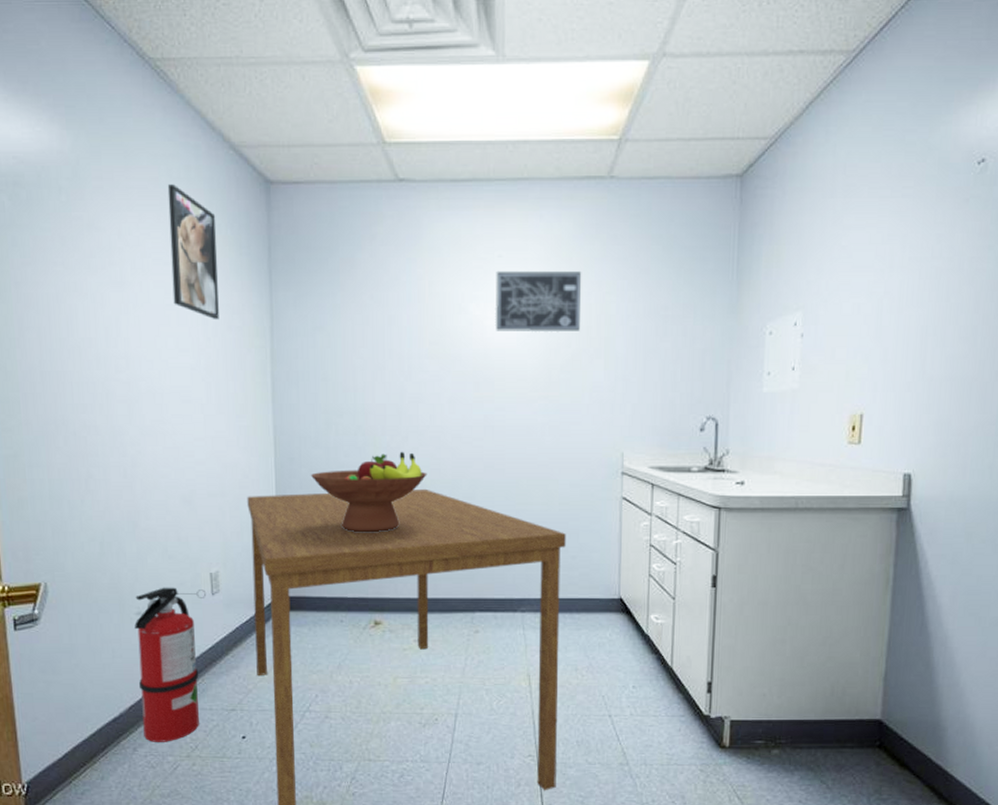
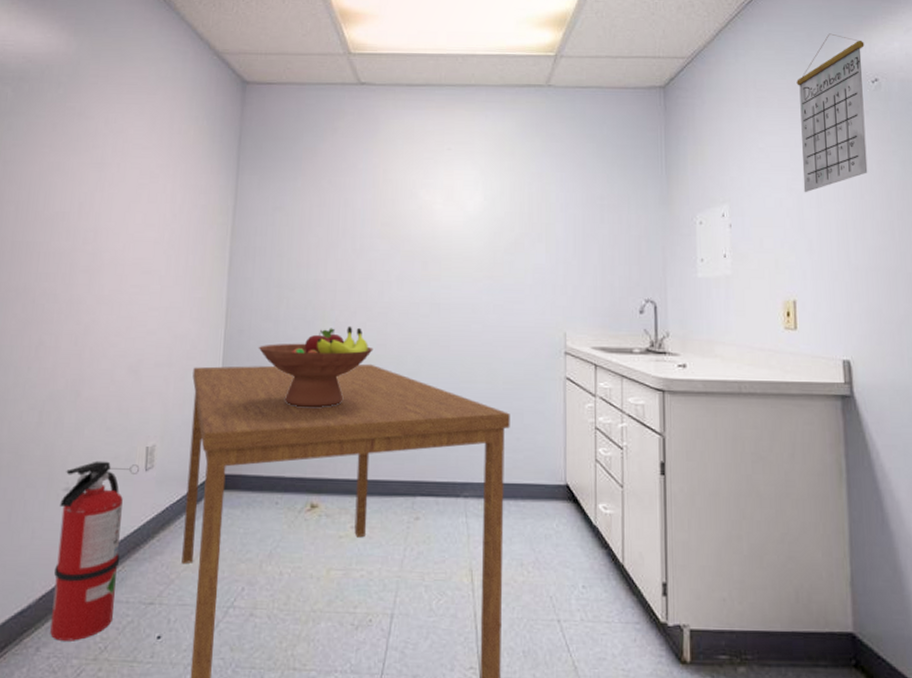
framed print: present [167,184,219,320] -> none [146,82,195,199]
wall art: present [495,270,582,333] -> none [443,161,524,218]
calendar: none [885,102,976,297] -> present [796,33,868,193]

